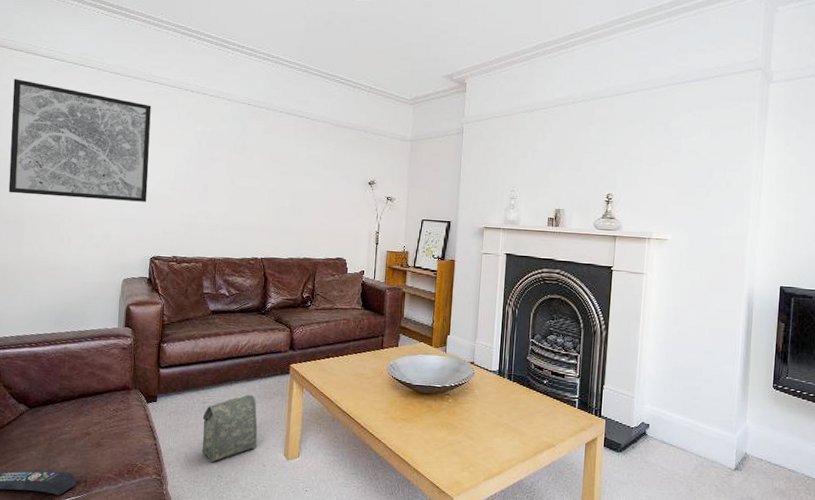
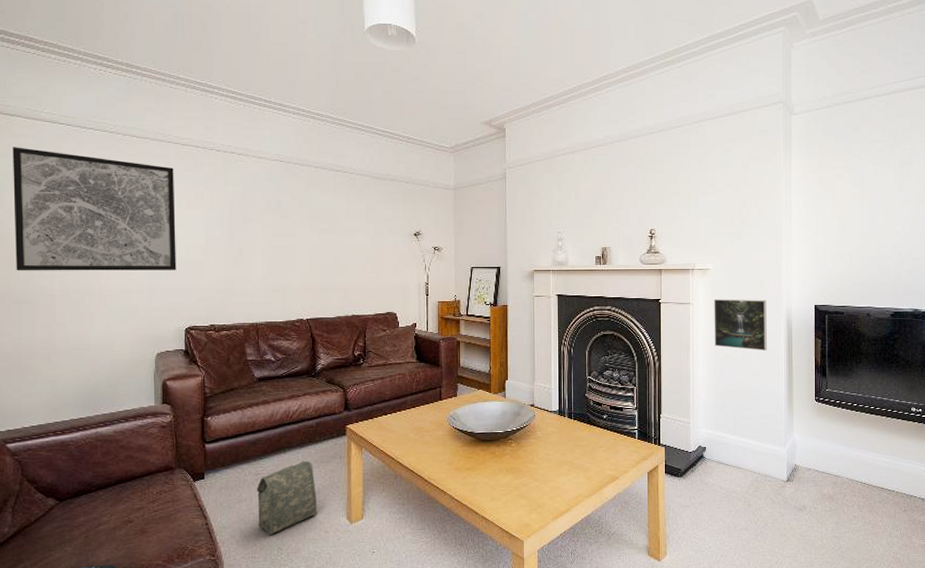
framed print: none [666,270,727,330] -> present [714,298,767,351]

